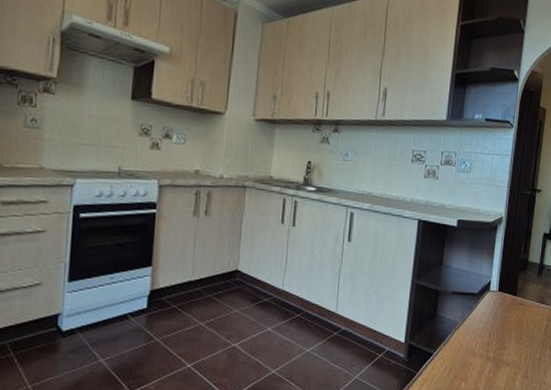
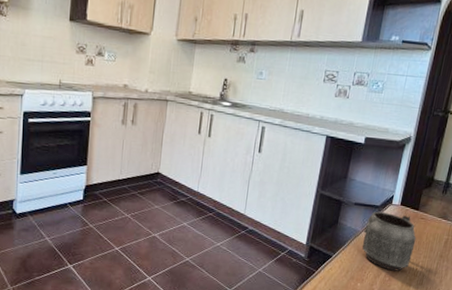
mug: none [463,299,517,365] -> present [362,211,417,272]

